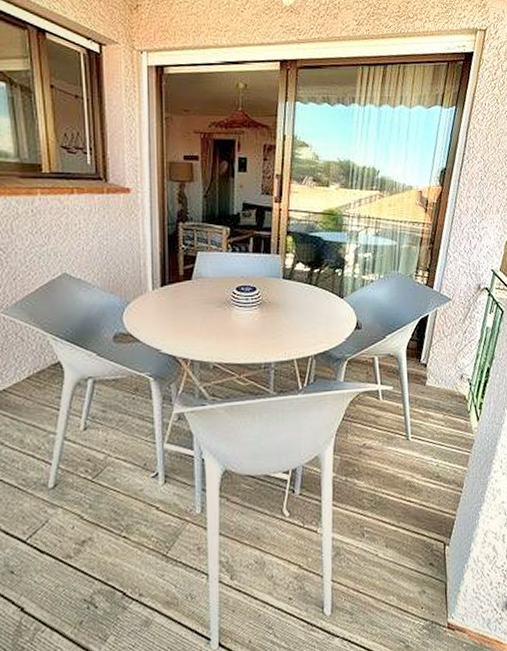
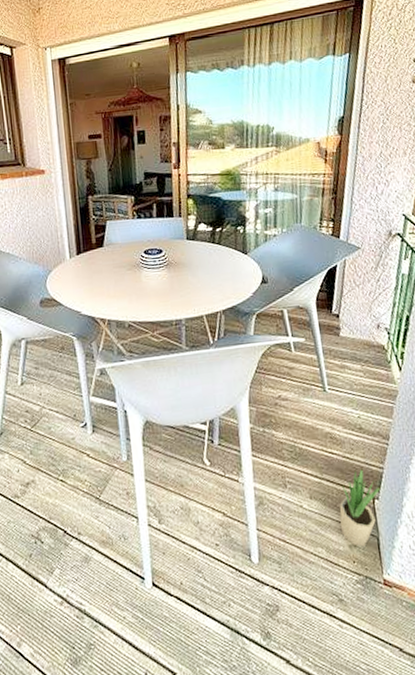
potted plant: none [412,515,452,593] -> present [339,468,381,547]

